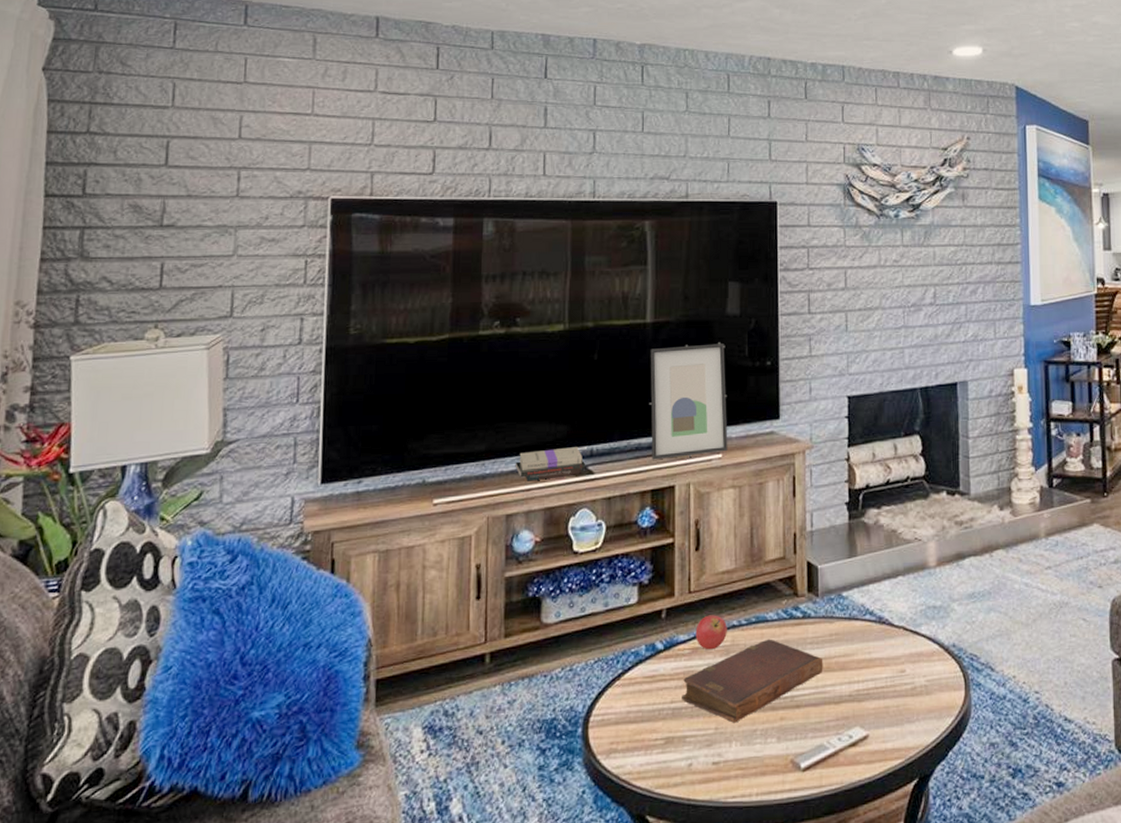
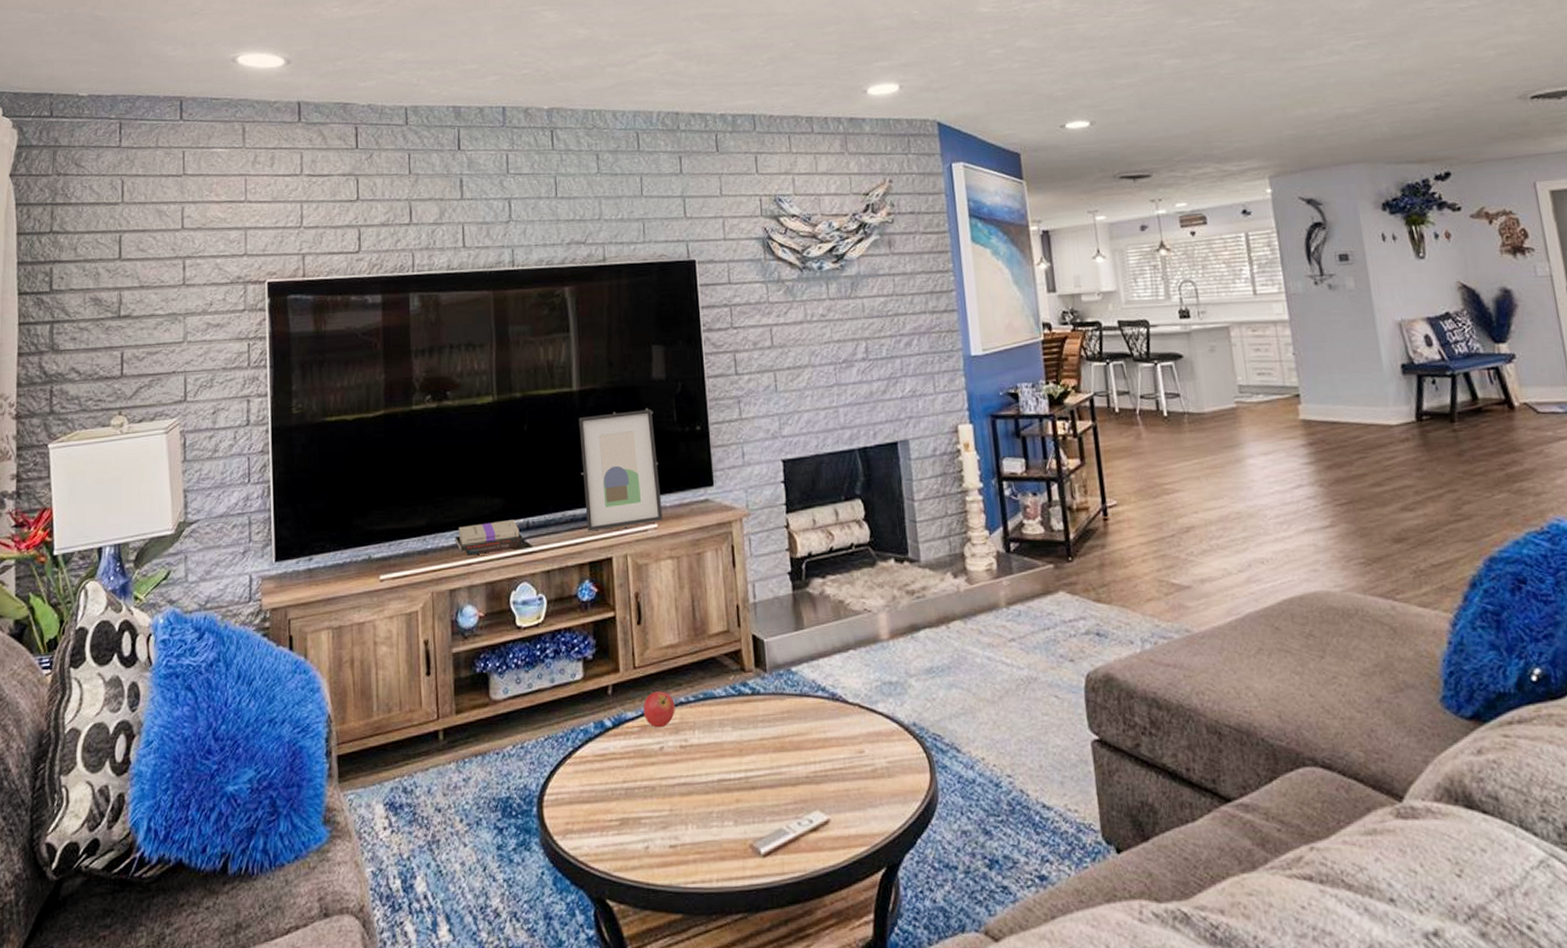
diary: present [682,639,823,723] -> none [634,716,777,805]

